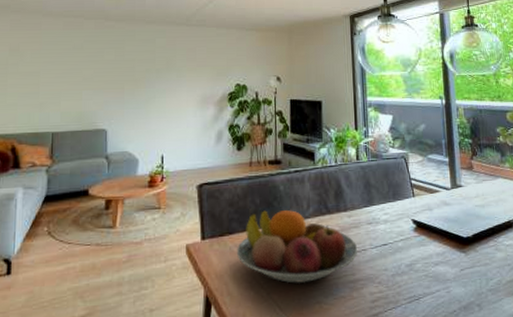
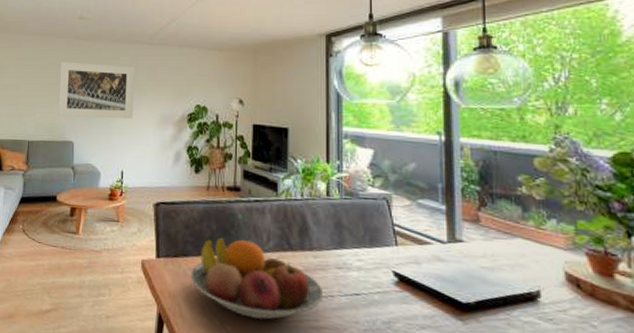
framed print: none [87,44,172,103] -> present [58,62,135,119]

